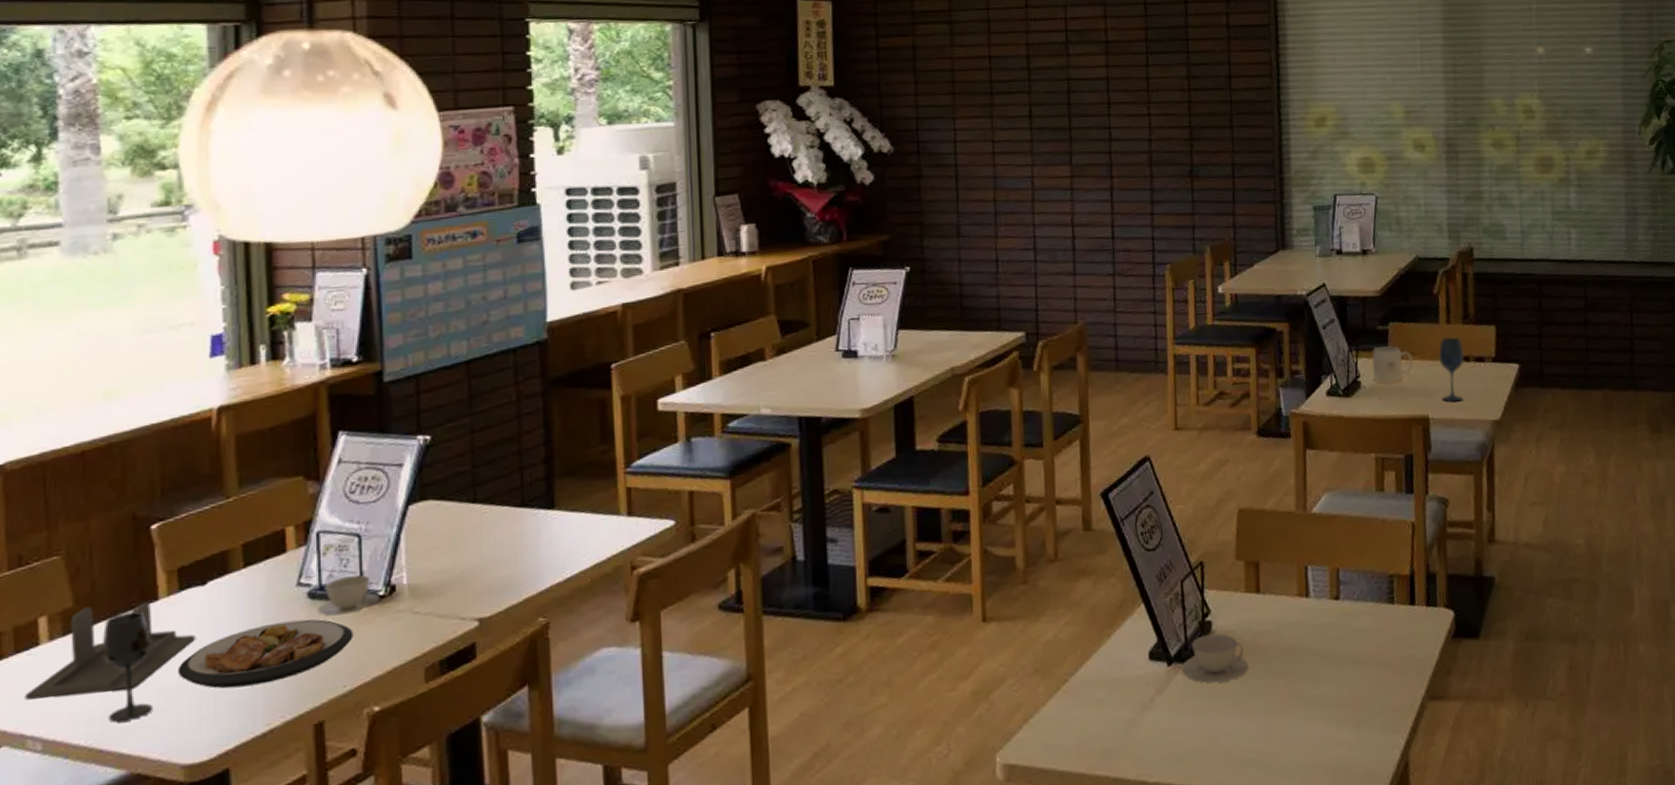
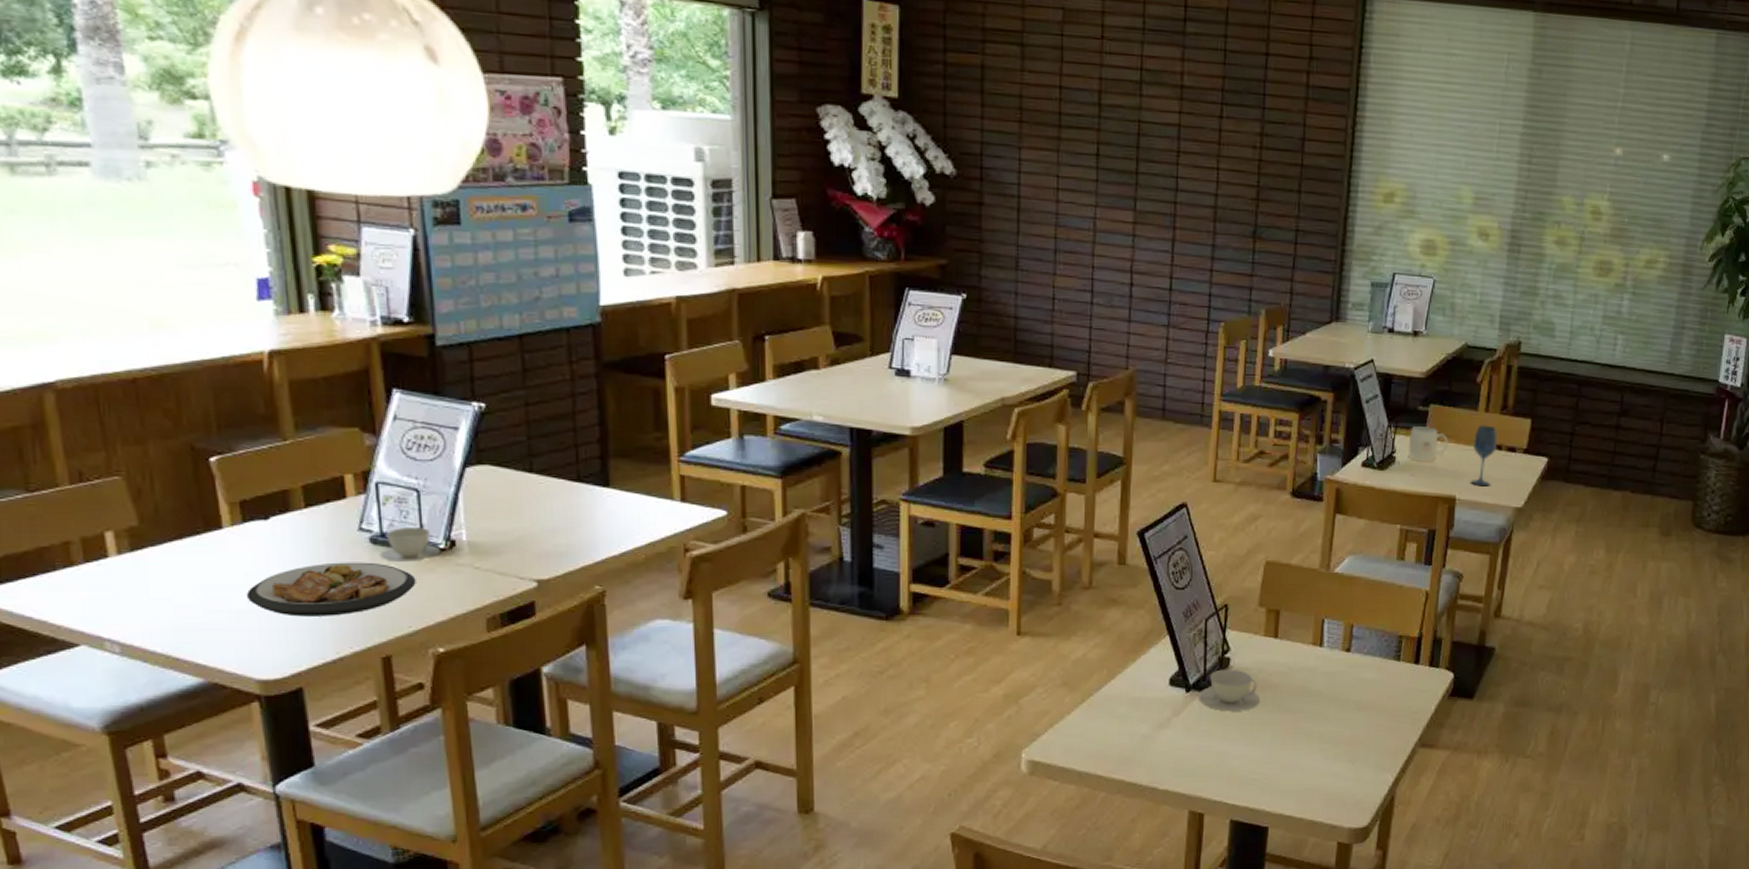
napkin holder: present [25,602,196,700] -> none [99,527,262,607]
wine glass: present [103,611,152,722] -> none [170,537,224,635]

